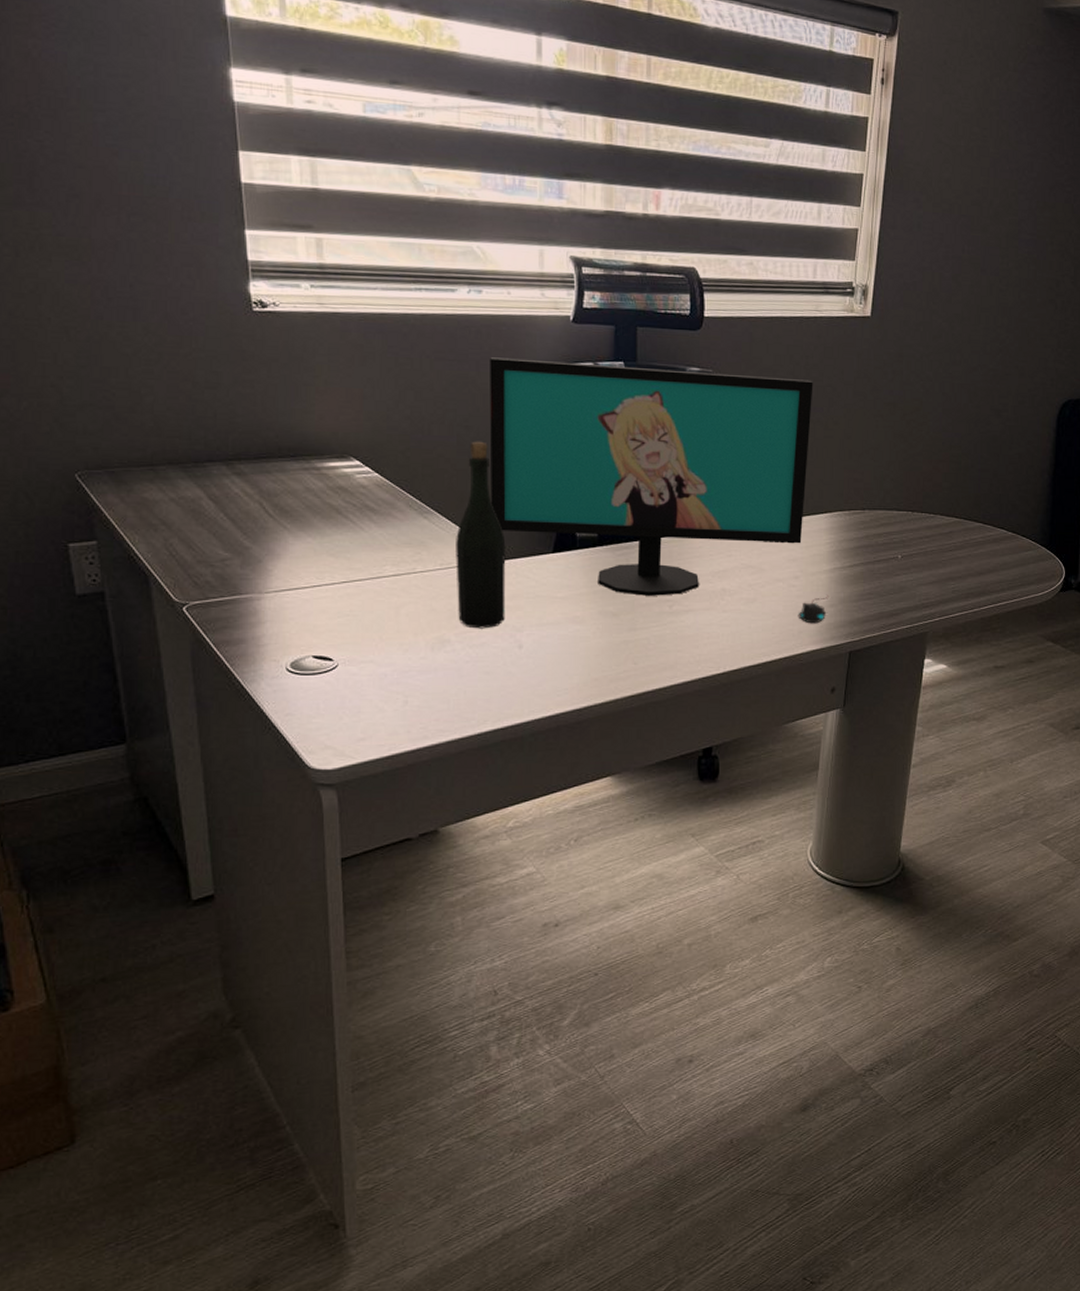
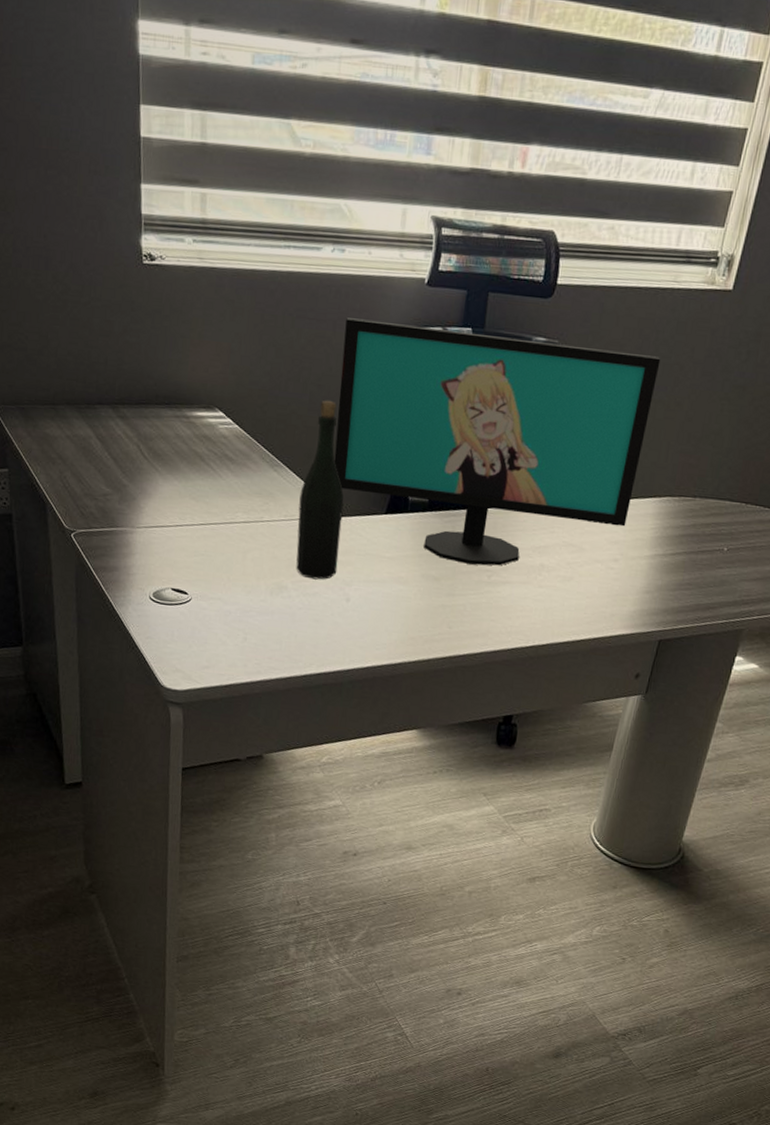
mouse: present [798,594,829,624] -> none [612,580,647,609]

